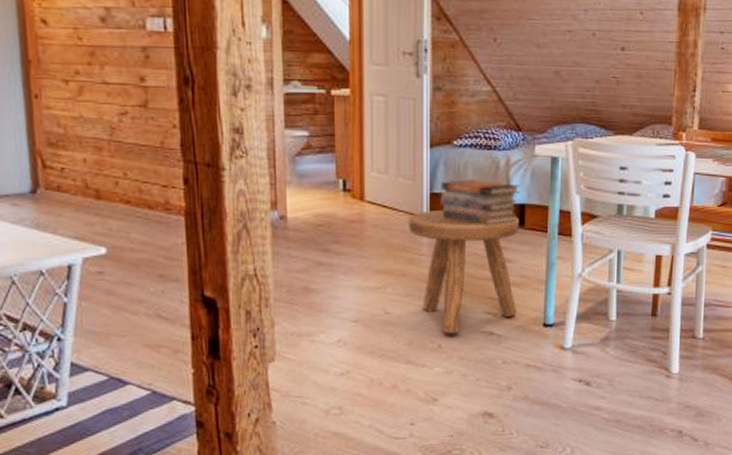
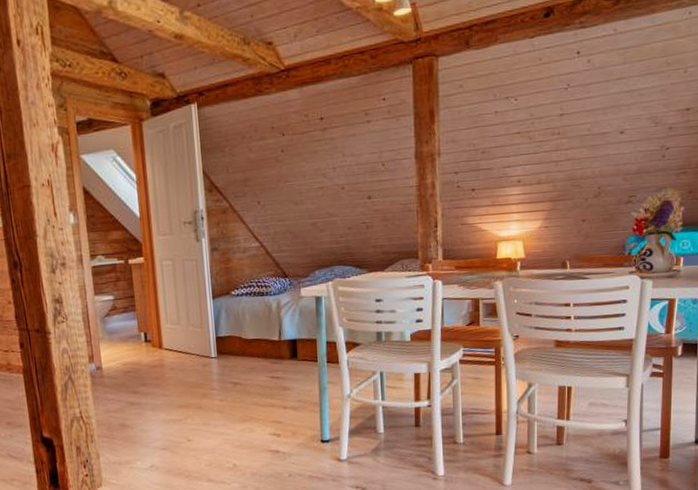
stool: present [408,209,519,334] -> none [200,350,297,455]
book stack: present [440,180,521,226] -> none [223,322,292,360]

